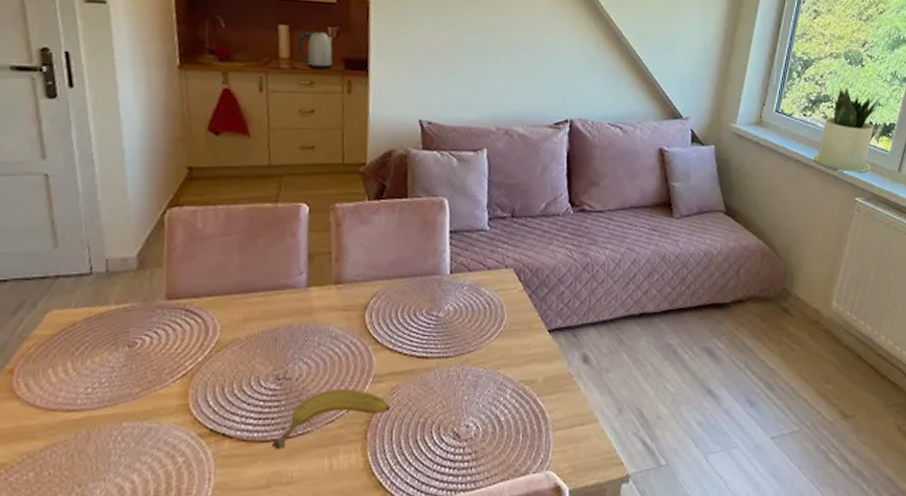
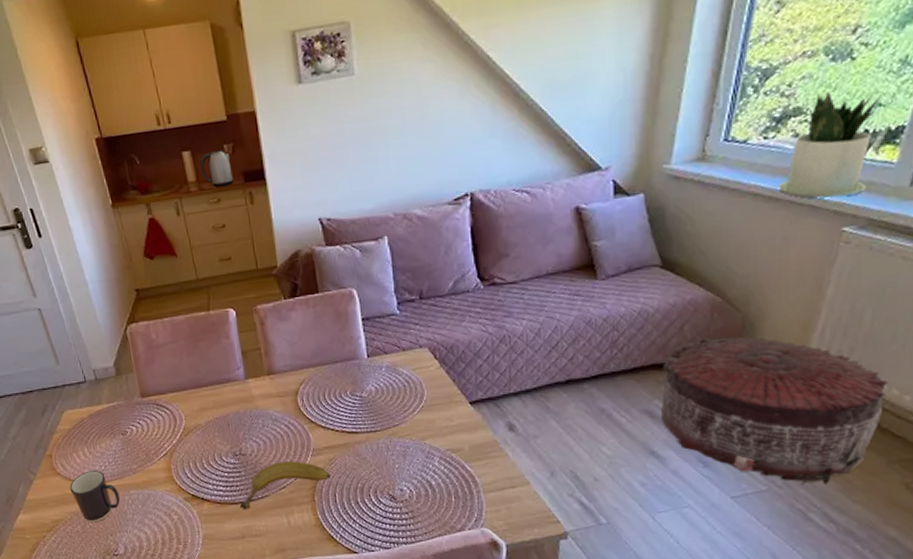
mug: none [30,394,106,468] -> present [69,470,121,523]
pouf: none [718,282,886,426] -> present [661,335,888,485]

